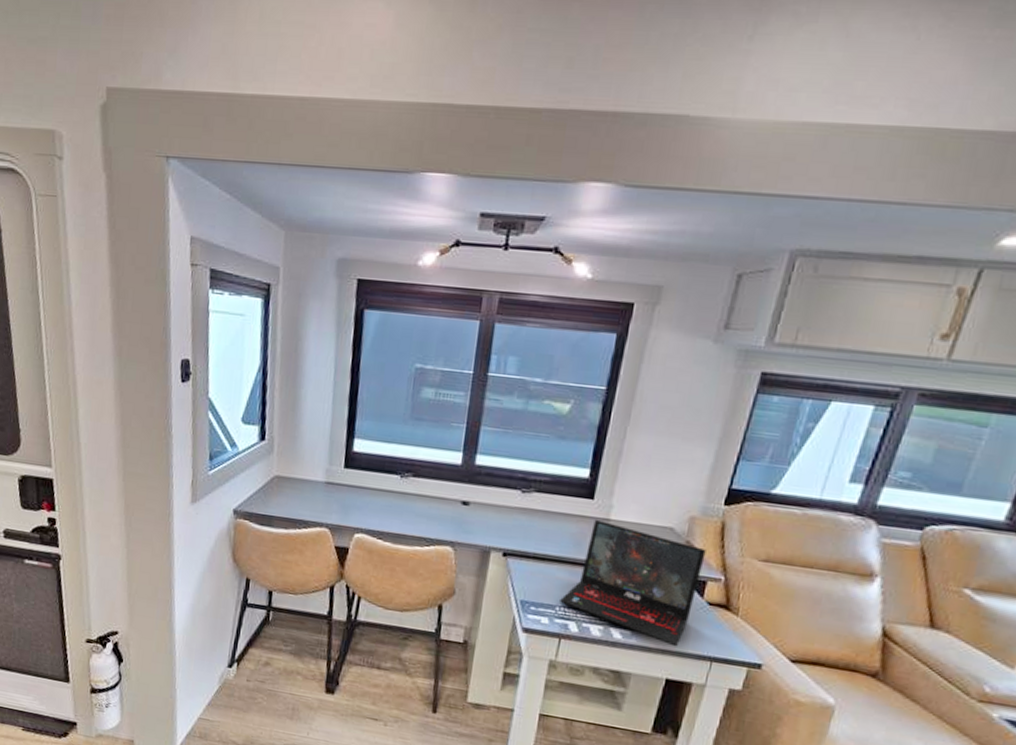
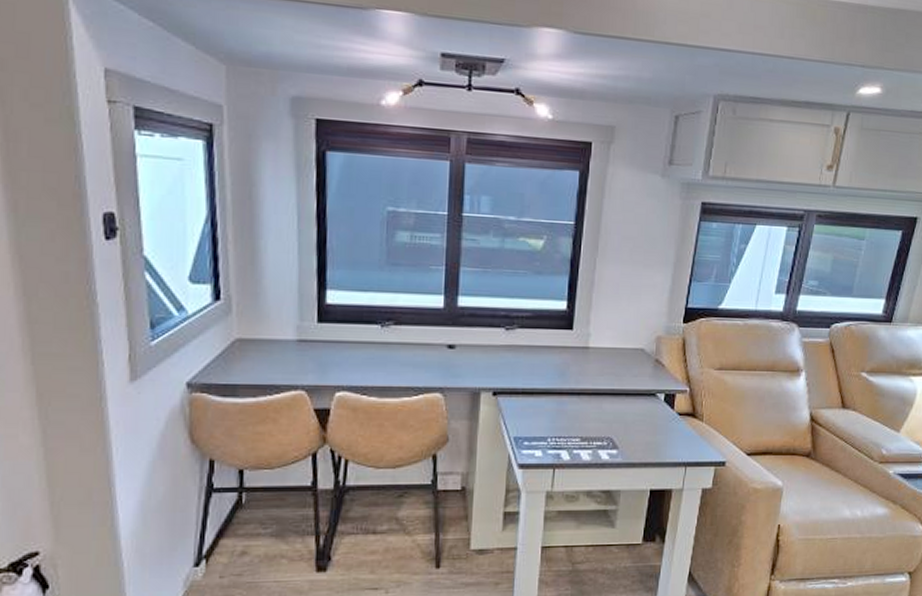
laptop: present [560,519,706,647] -> none [551,348,673,459]

